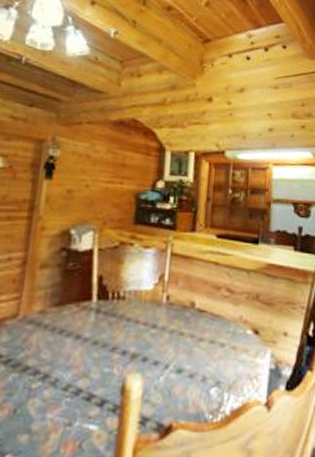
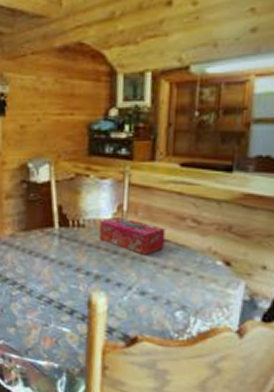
tissue box: none [139,287,203,328] -> present [100,216,166,255]

